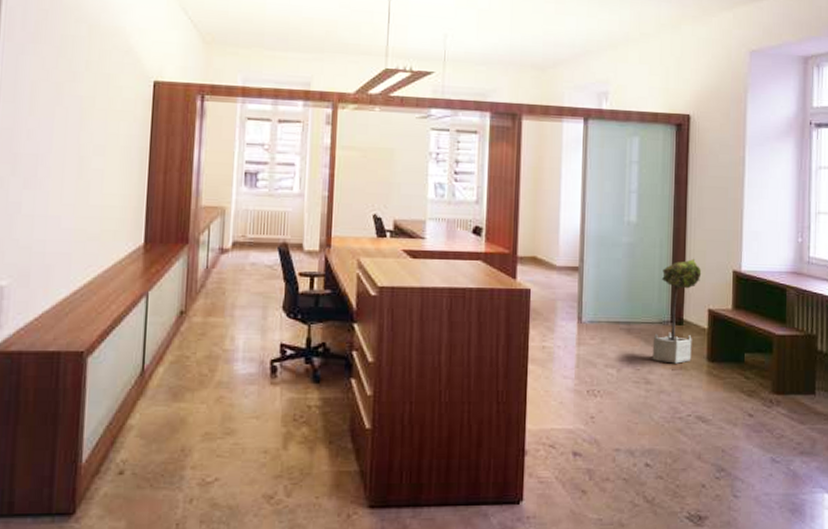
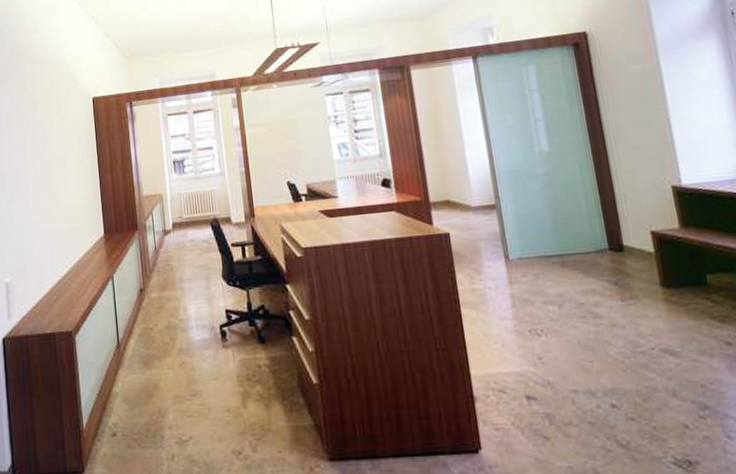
potted tree: present [652,258,702,364] -> none [588,179,642,294]

